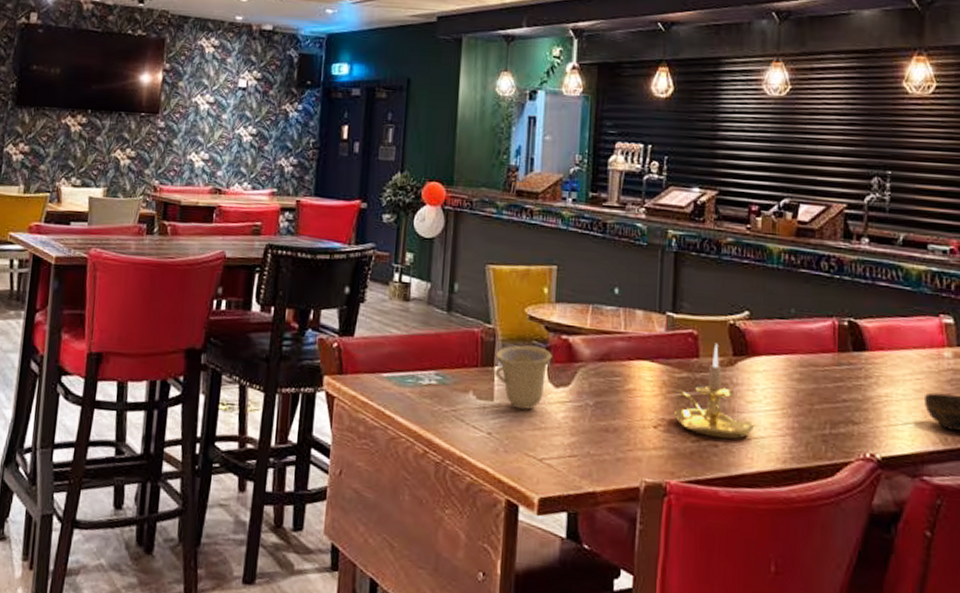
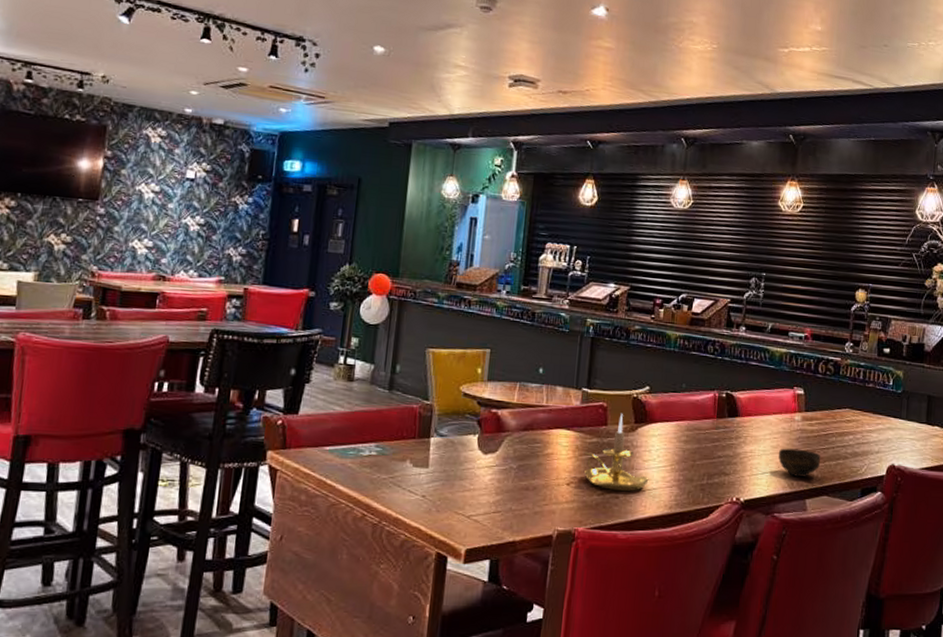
cup: present [495,345,553,410] -> none [430,418,483,474]

